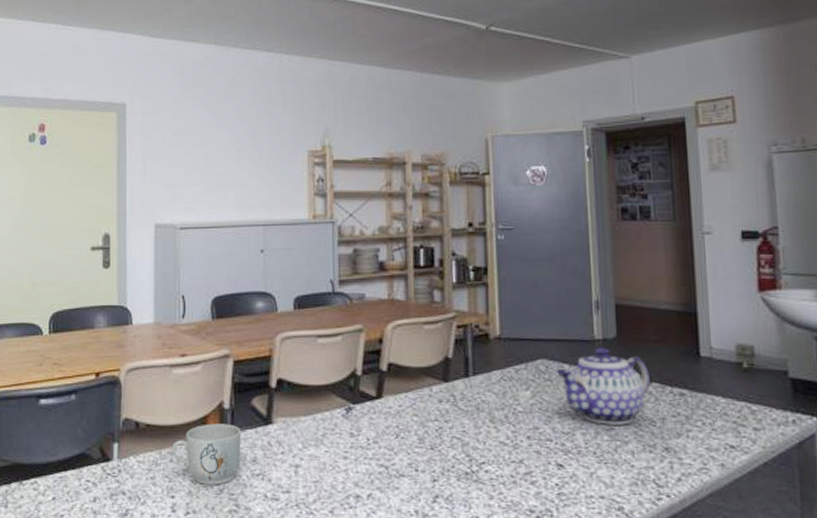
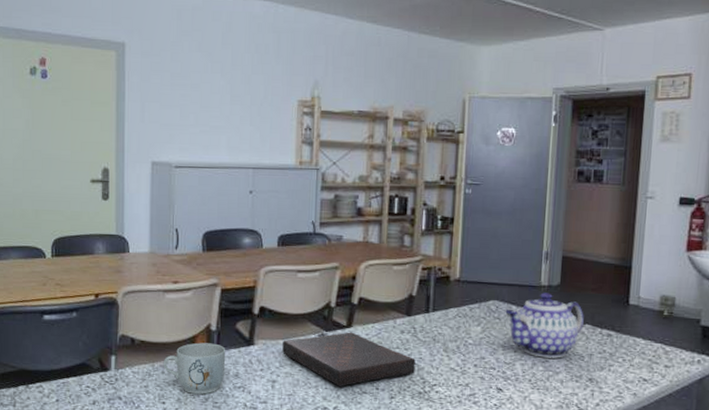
book: none [305,404,459,469] -> present [282,332,416,386]

